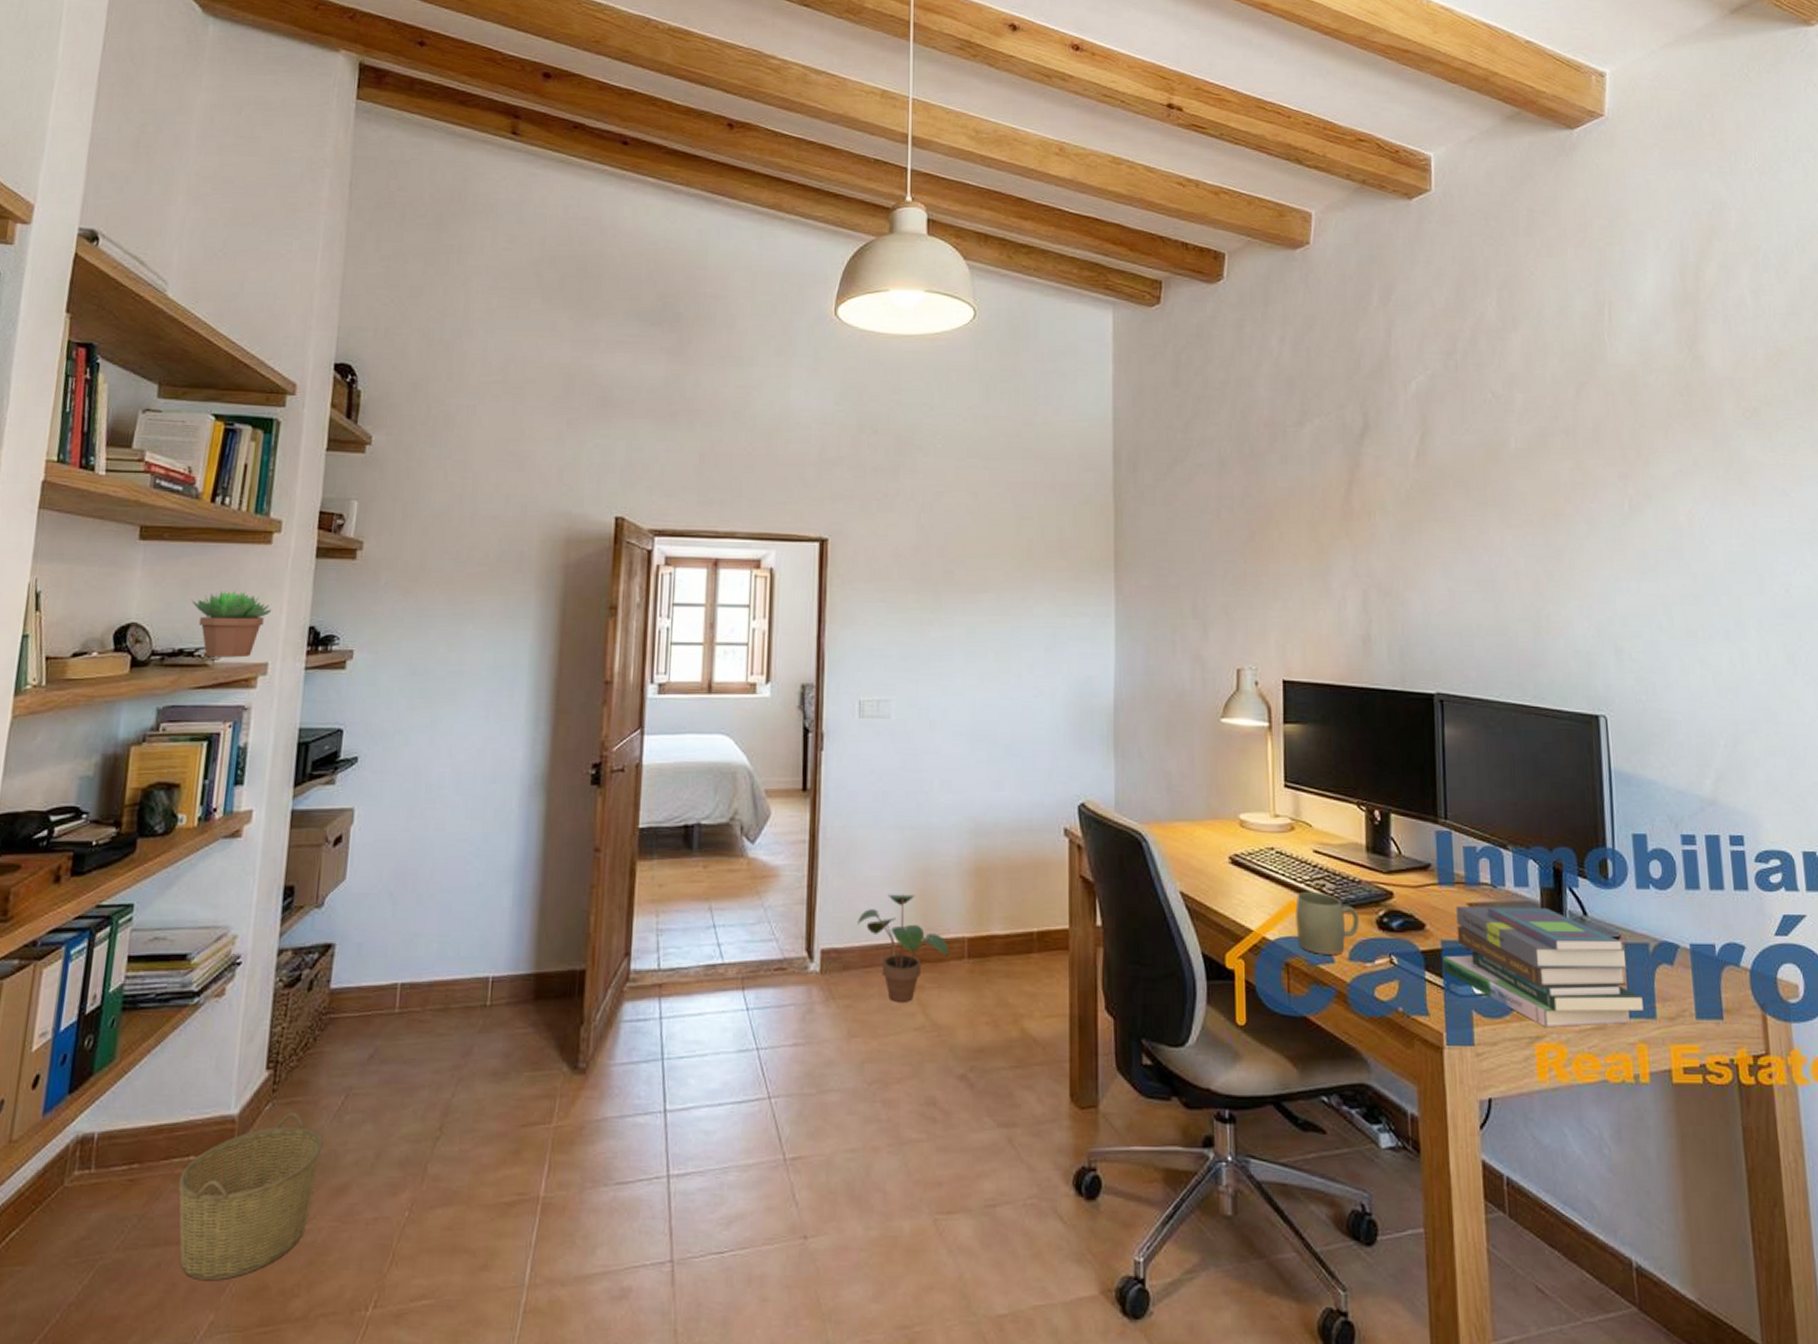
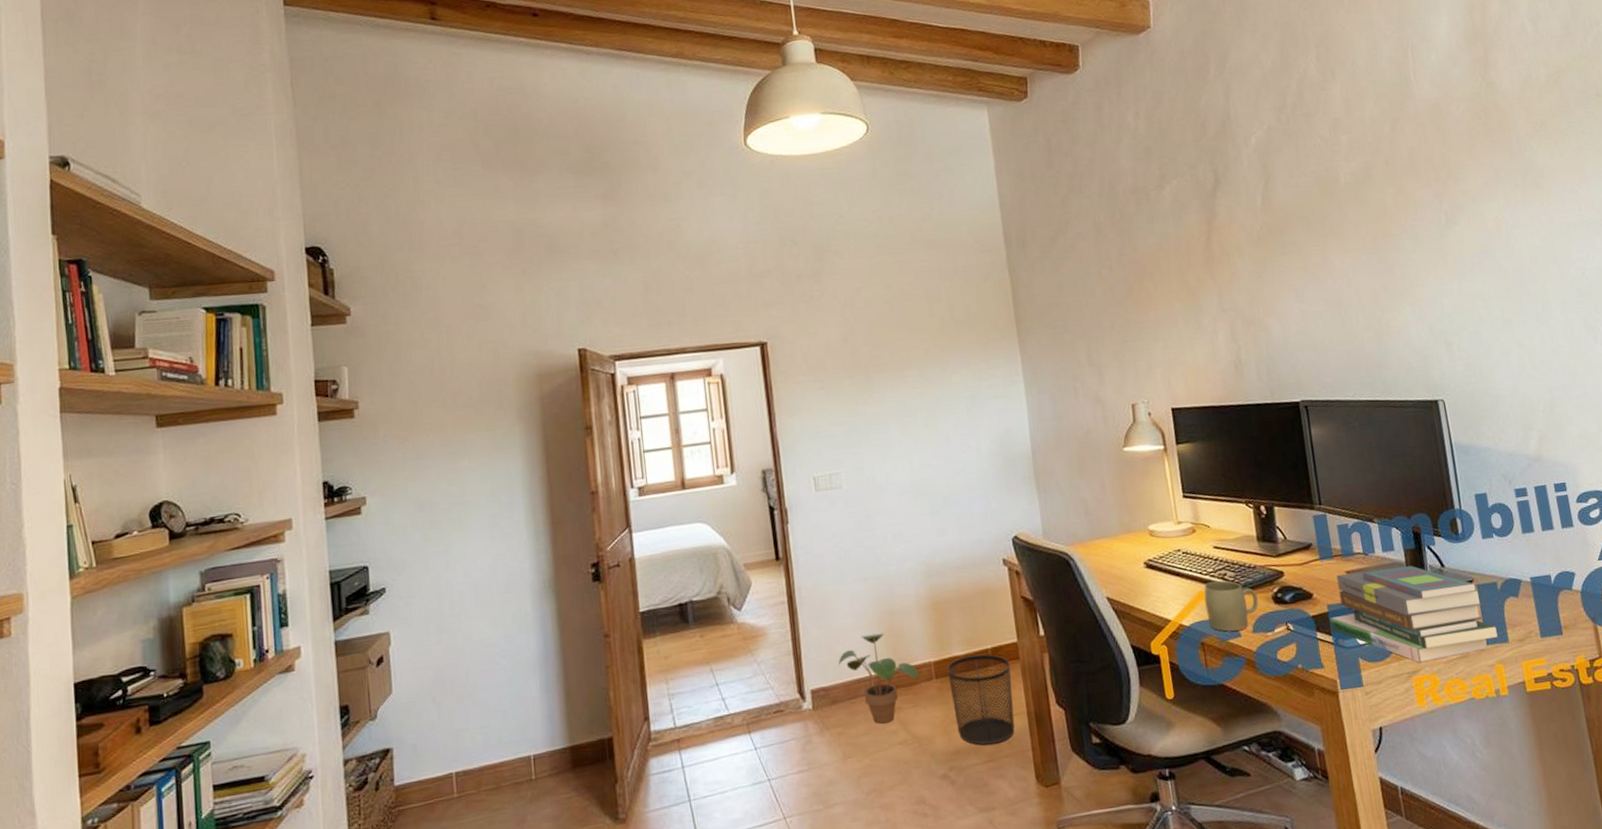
succulent plant: present [191,591,272,658] -> none [213,459,287,522]
waste bin: none [983,937,1057,1047] -> present [947,654,1015,746]

